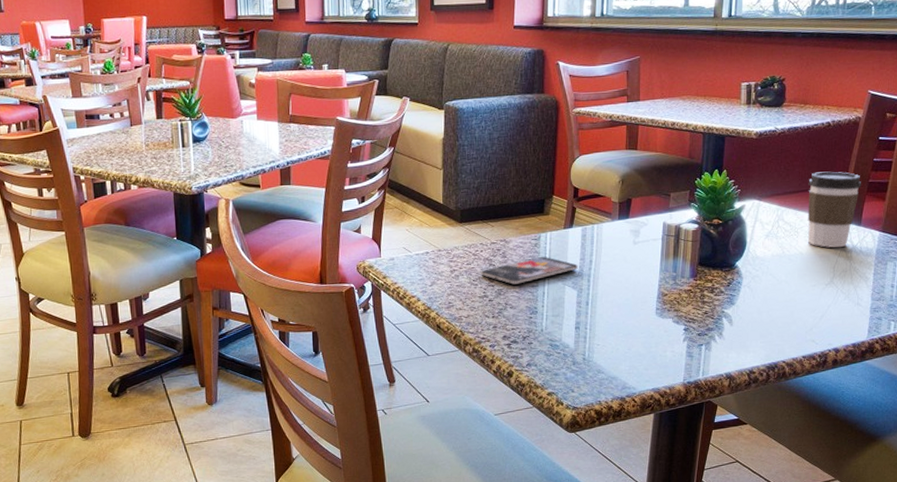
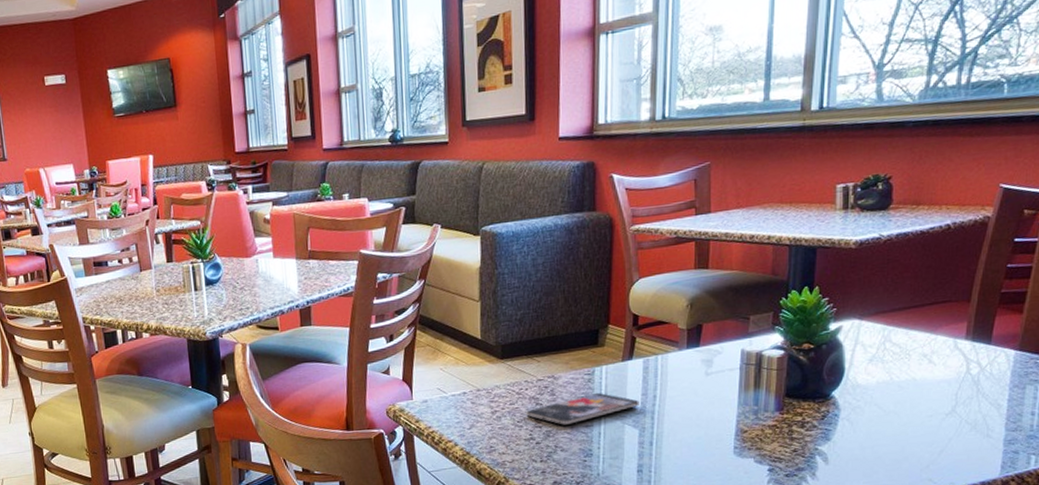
coffee cup: present [807,171,861,248] -> none [922,282,991,372]

